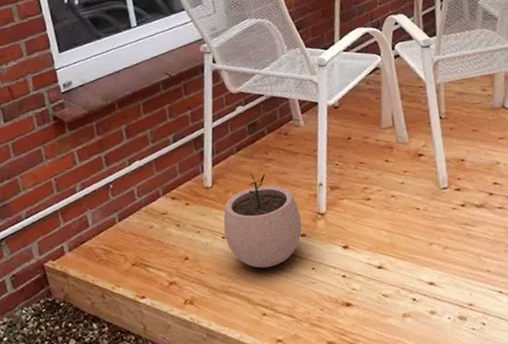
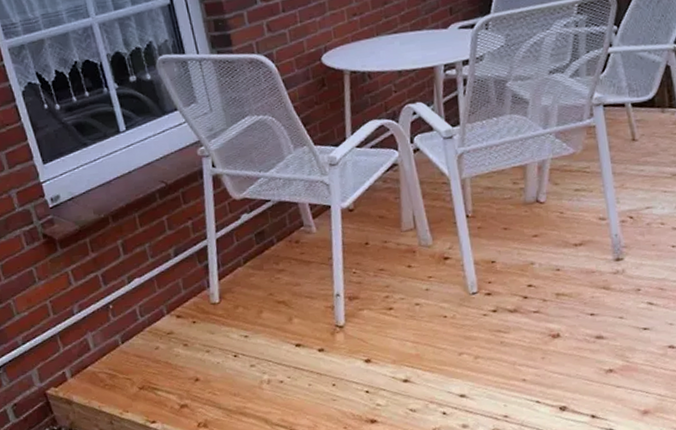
plant pot: present [224,172,302,269] -> none [234,285,320,387]

